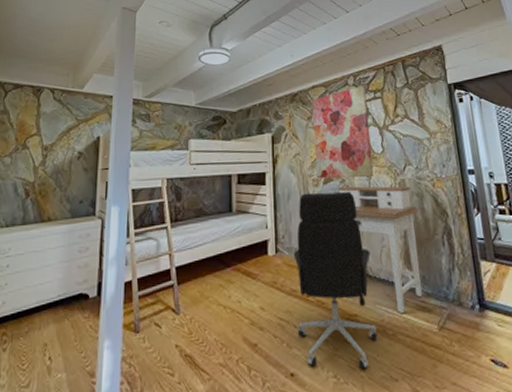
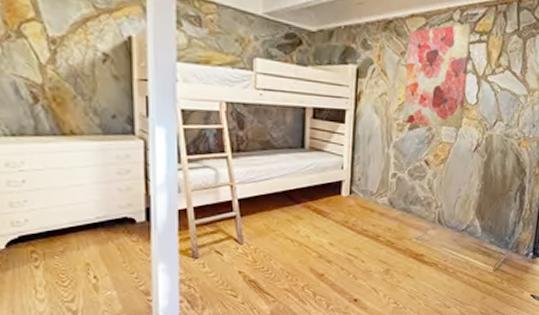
office chair: present [293,192,378,369] -> none [364,137,445,298]
desk: present [338,186,423,313] -> none [423,135,500,255]

